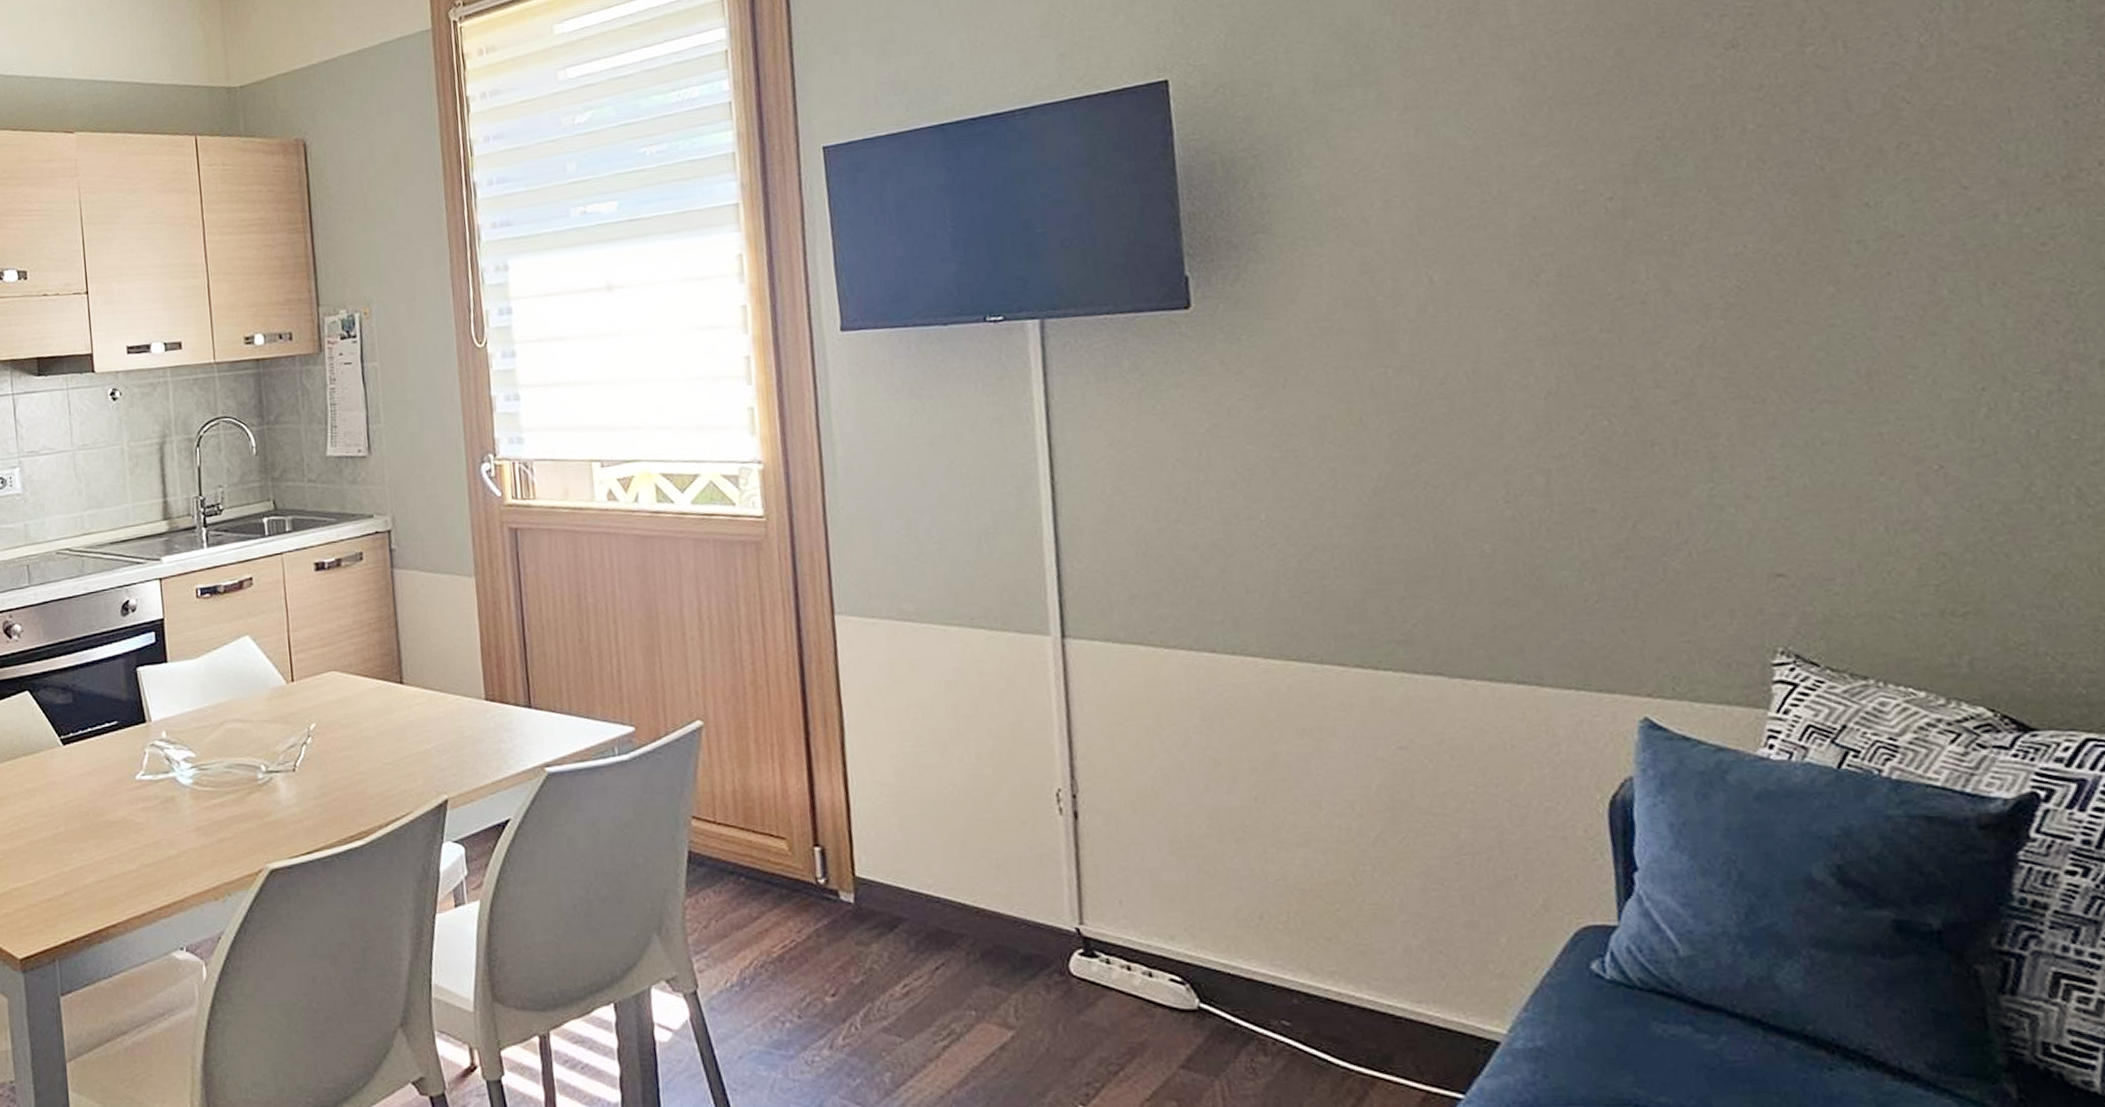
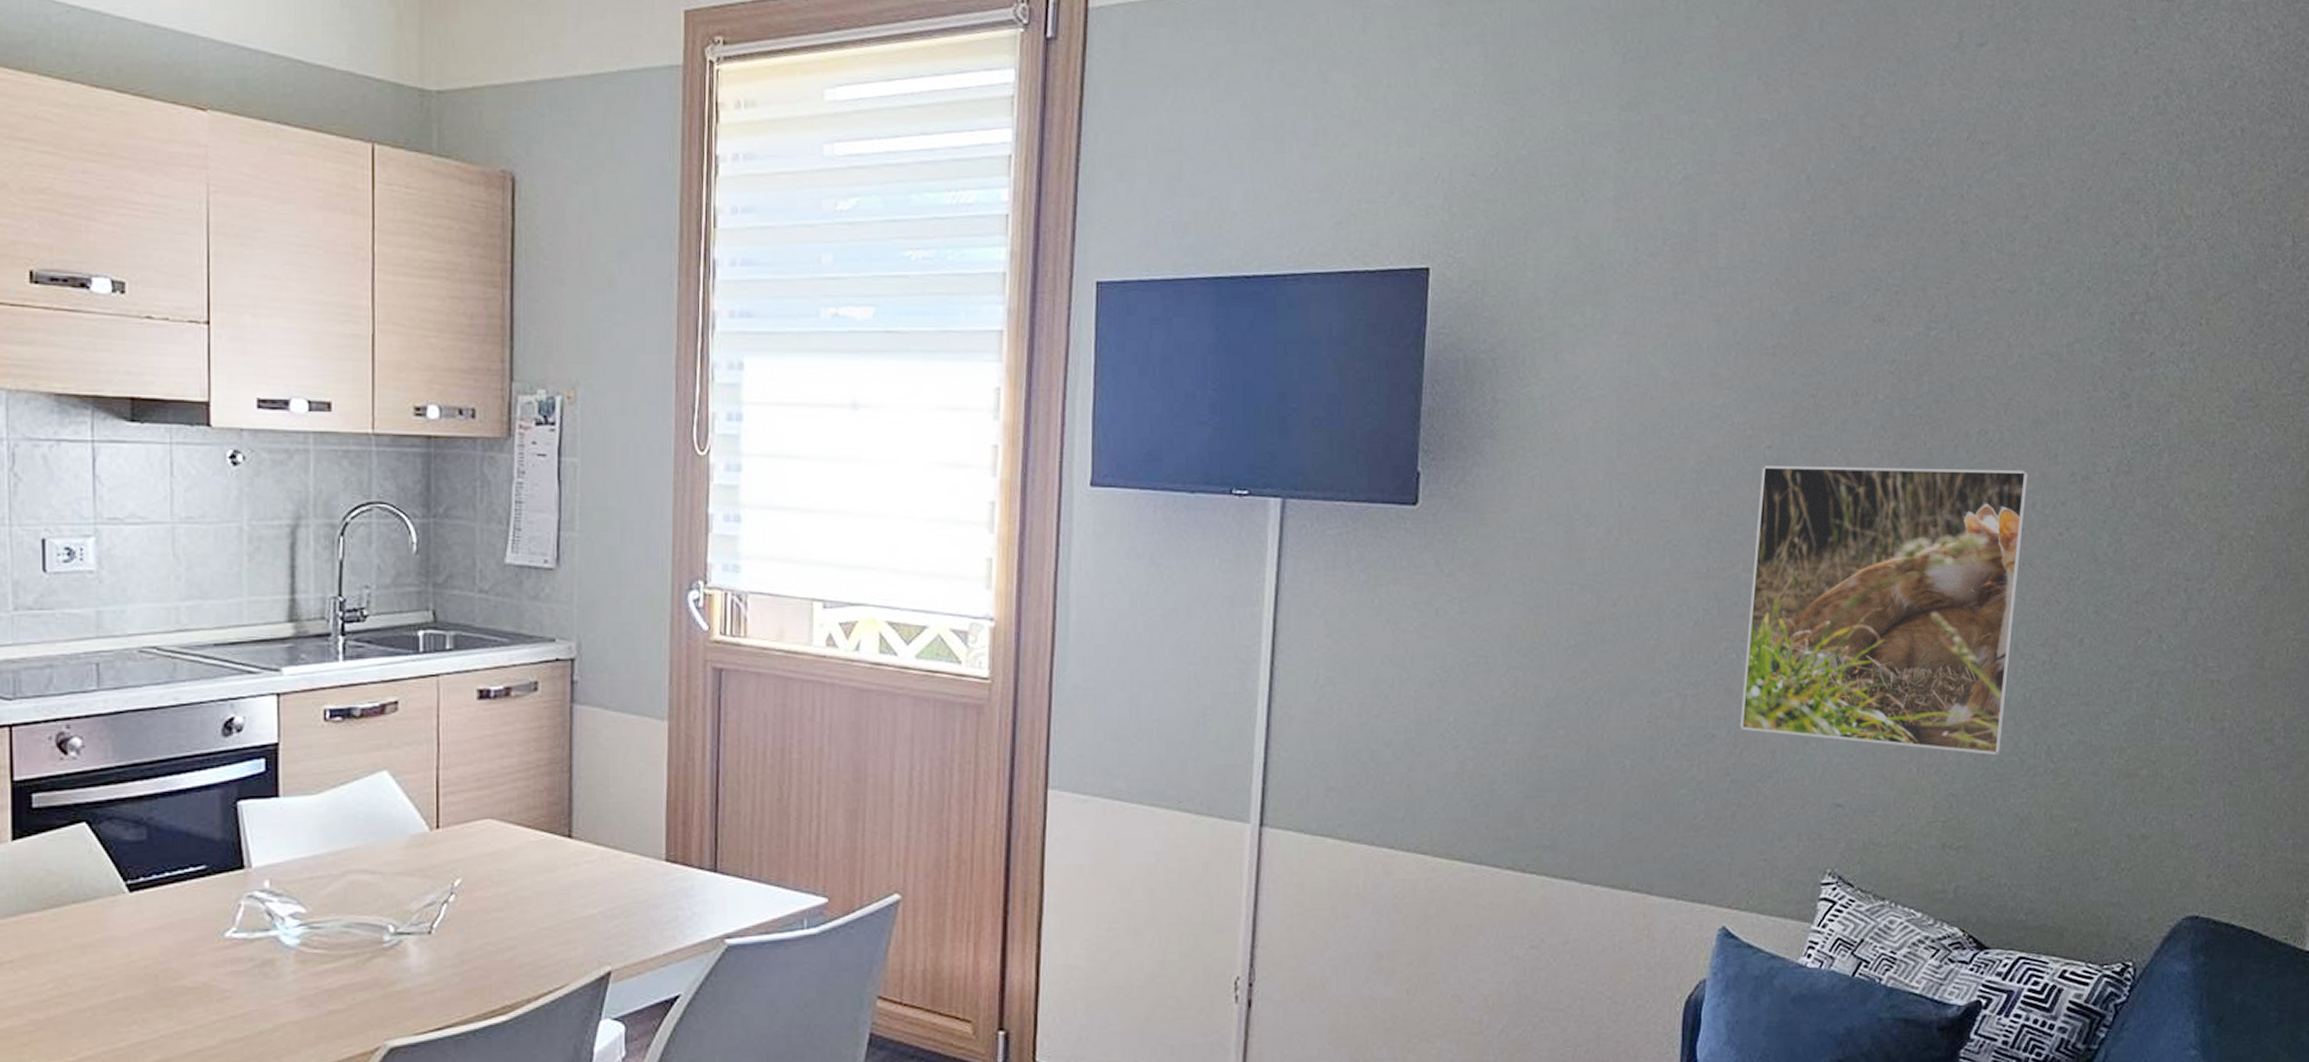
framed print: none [1605,178,2005,505] -> present [1739,466,2028,756]

